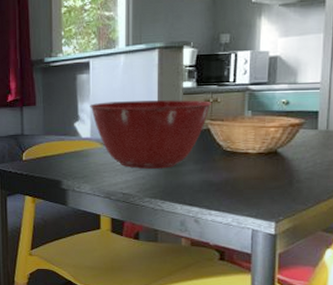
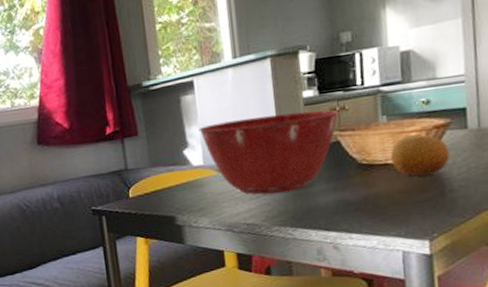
fruit: none [251,130,301,166] -> present [390,134,450,176]

